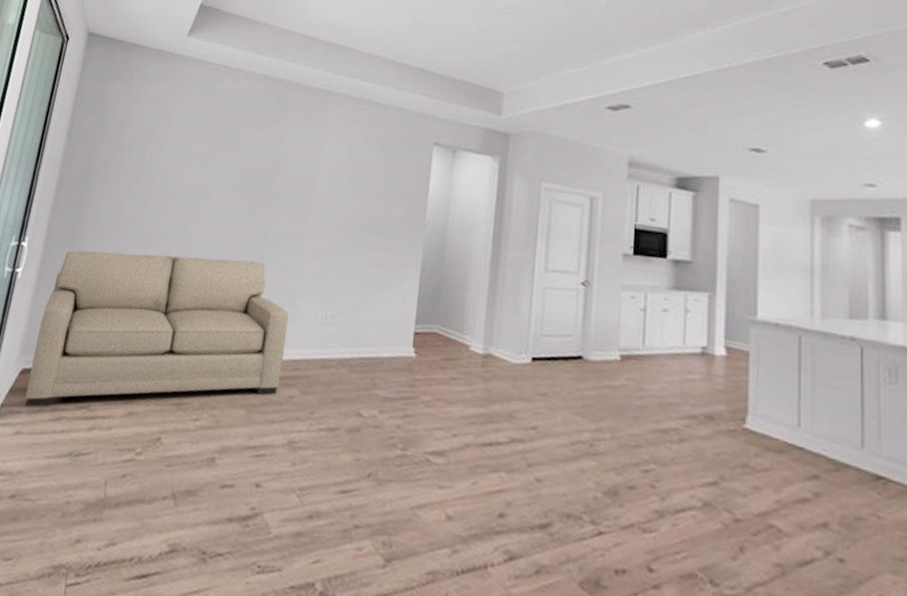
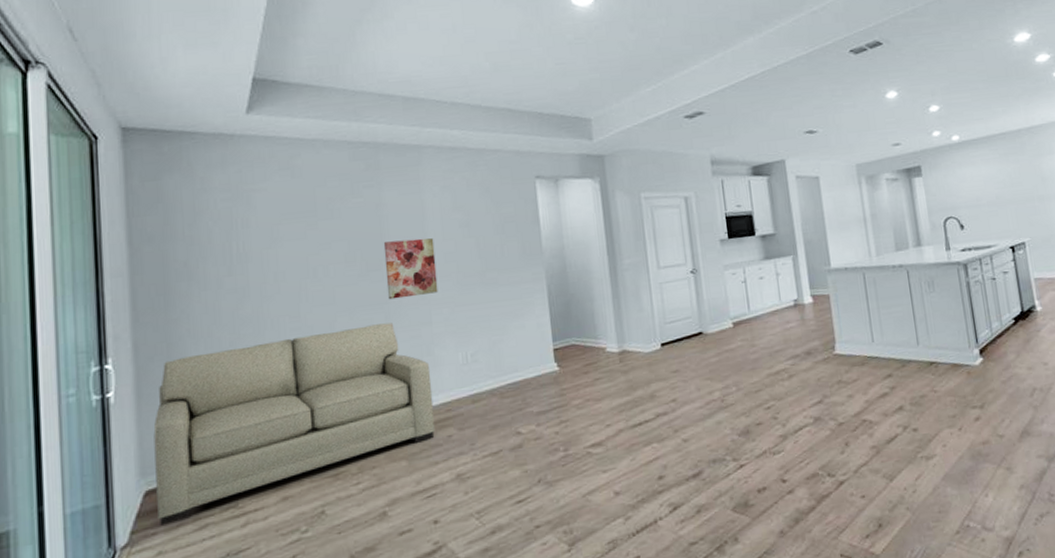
wall art: none [266,180,322,243] -> present [383,238,439,300]

